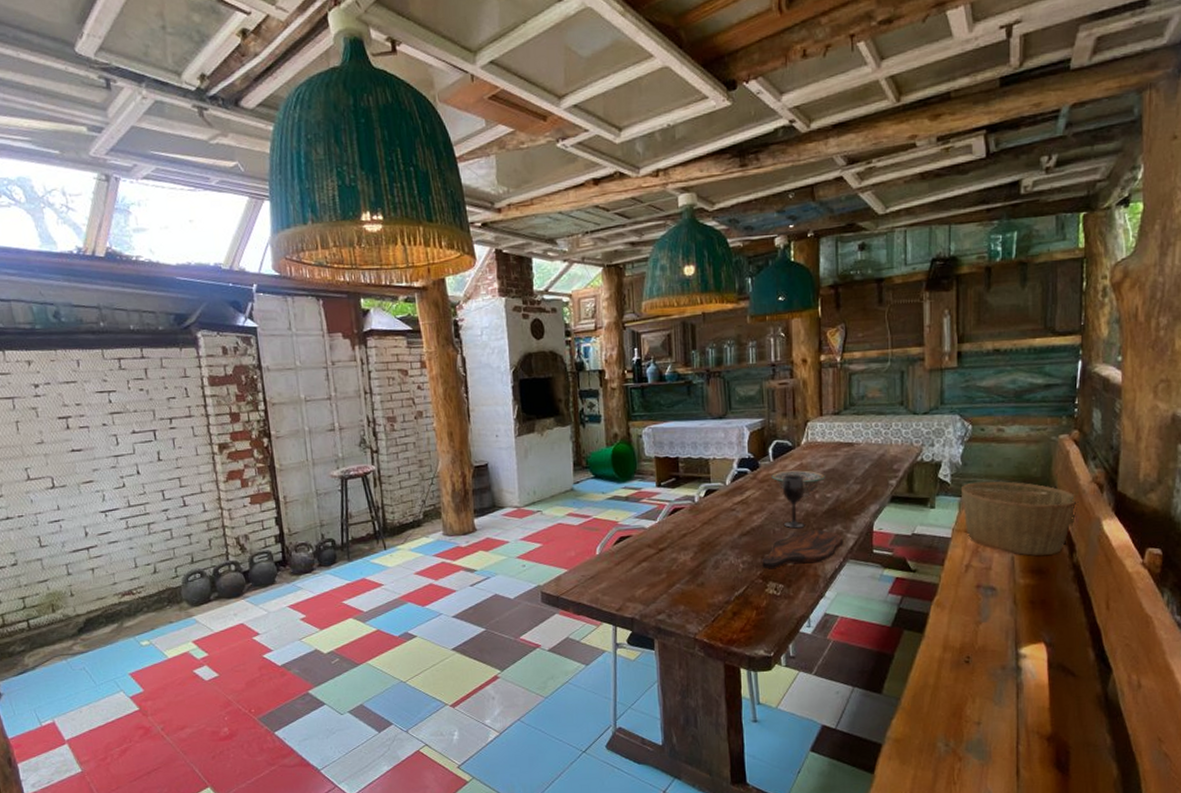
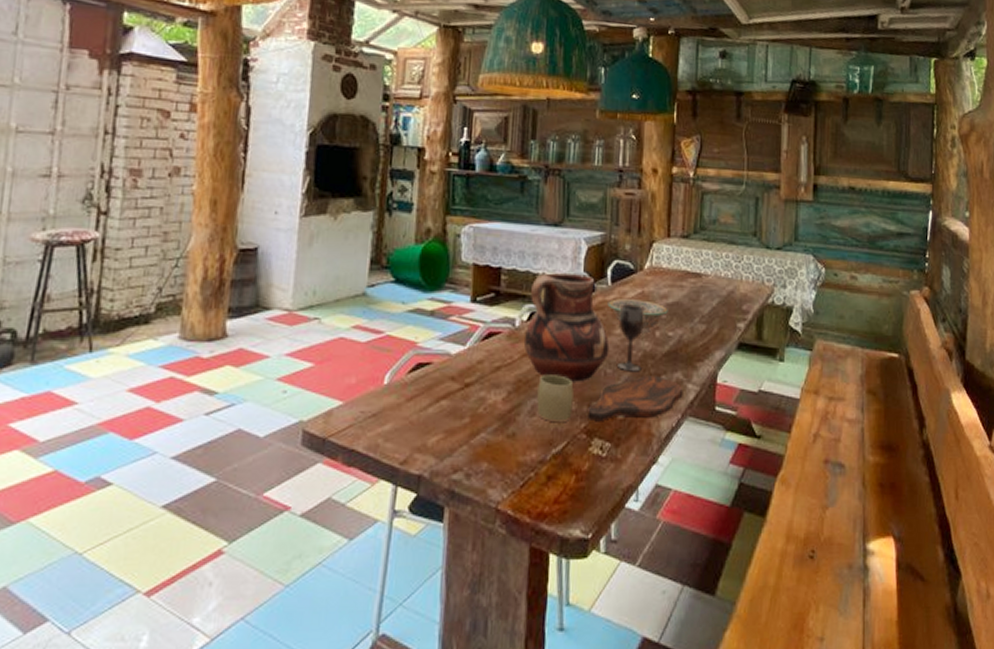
ceramic pot: none [704,455,776,540] -> present [524,272,610,382]
mug: none [718,536,749,573] -> present [536,374,574,423]
basket: present [960,481,1079,556] -> none [811,334,929,428]

